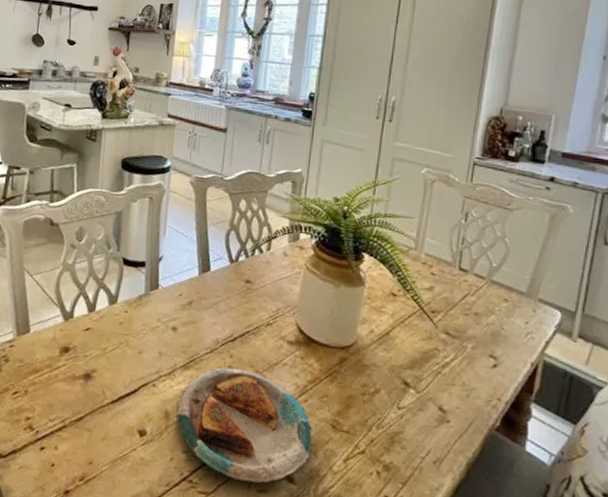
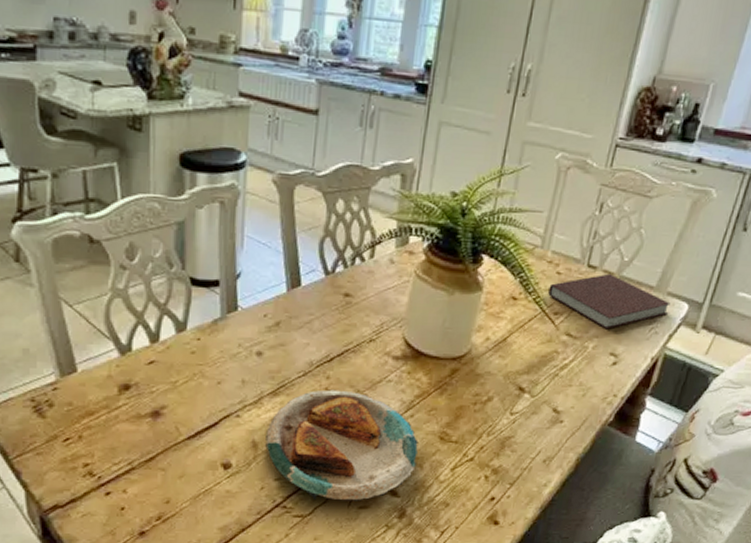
notebook: none [425,277,543,332] -> present [548,273,671,330]

